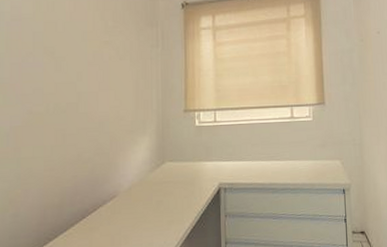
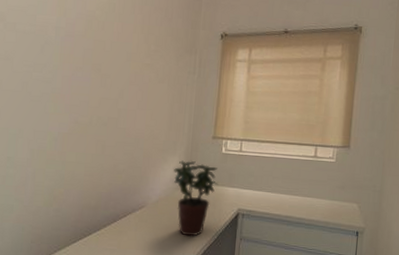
potted plant: none [145,139,195,222] -> present [174,160,219,237]

